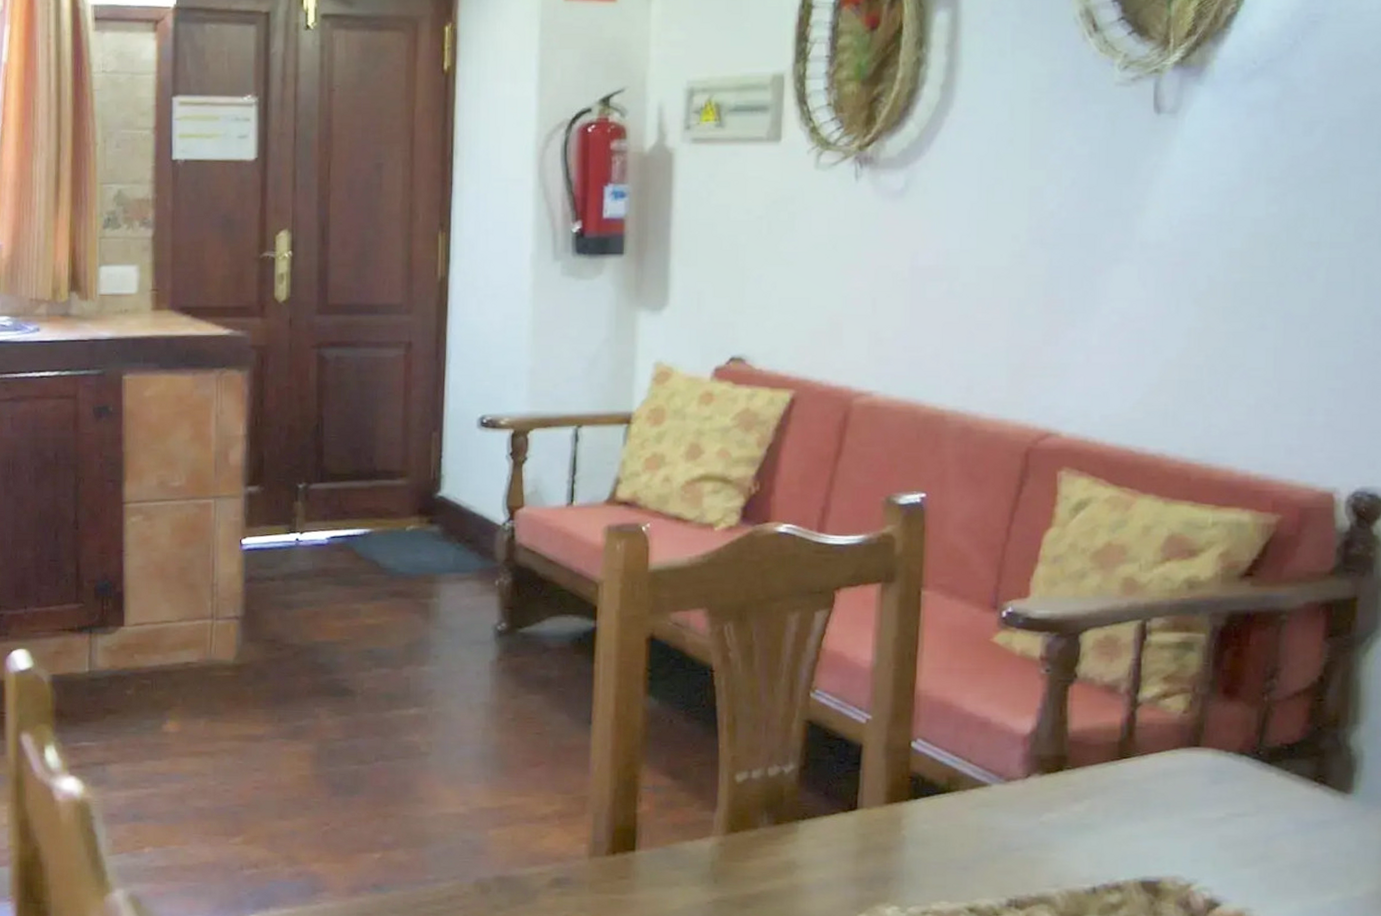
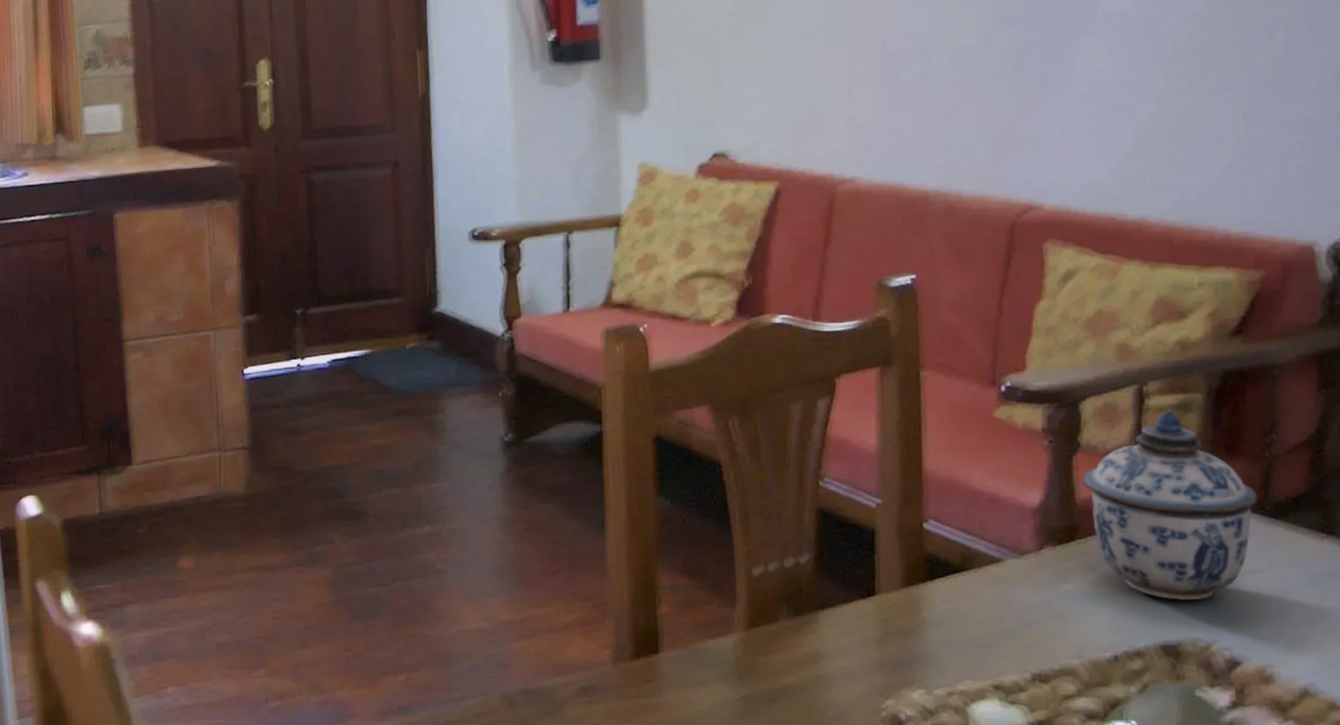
lidded jar: none [1077,647,1253,839] -> present [1083,409,1258,601]

